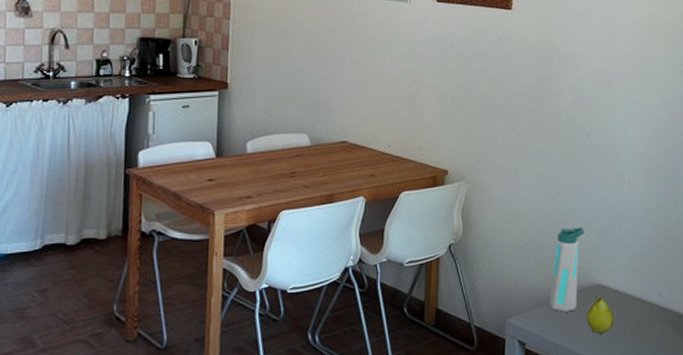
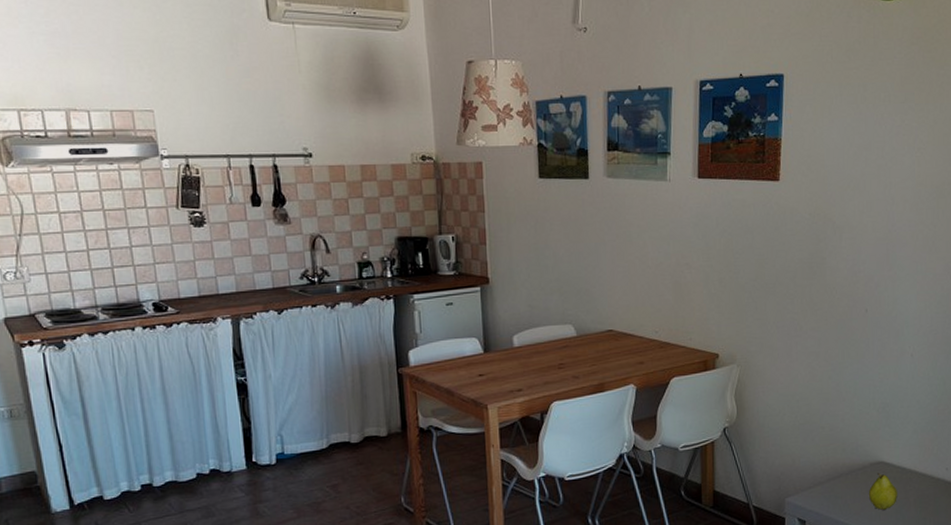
water bottle: present [548,227,584,312] -> none [828,404,864,490]

